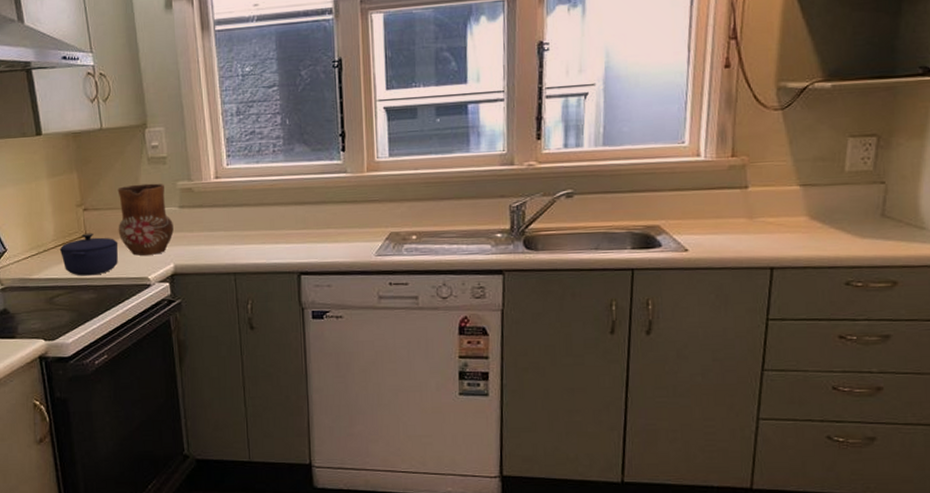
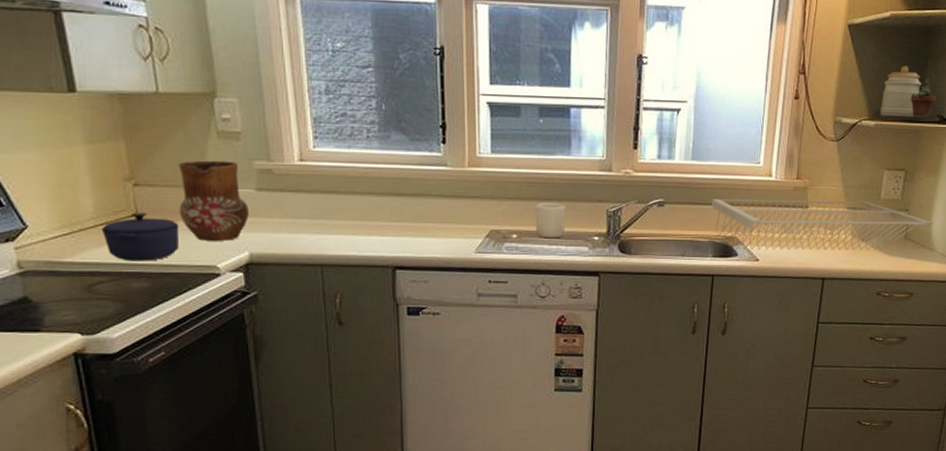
mug: none [434,201,467,238] -> present [535,203,567,239]
dish rack: none [628,175,921,240] -> present [711,199,933,251]
jar: none [838,13,895,76] -> present [880,66,922,119]
succulent plant: none [880,23,918,74] -> present [911,78,937,119]

